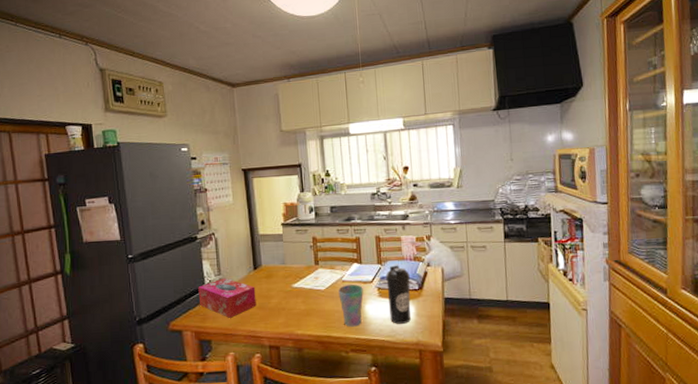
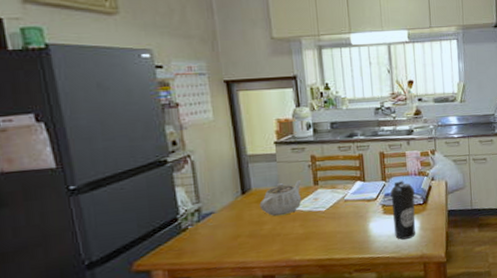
tissue box: present [198,278,256,318] -> none [170,205,246,251]
teapot: none [268,259,304,292] -> present [259,180,302,217]
cup: present [338,284,364,327] -> none [340,203,367,247]

